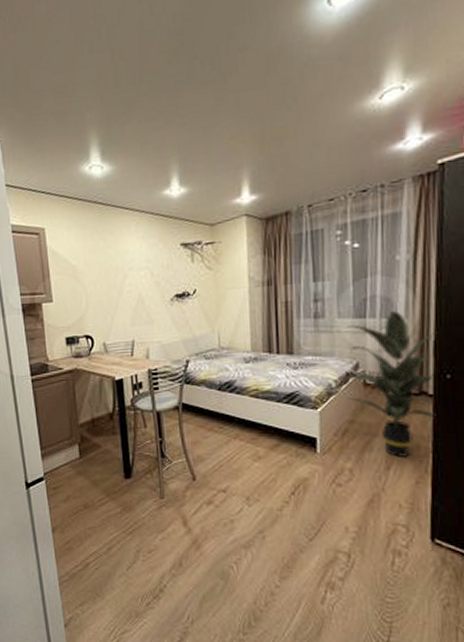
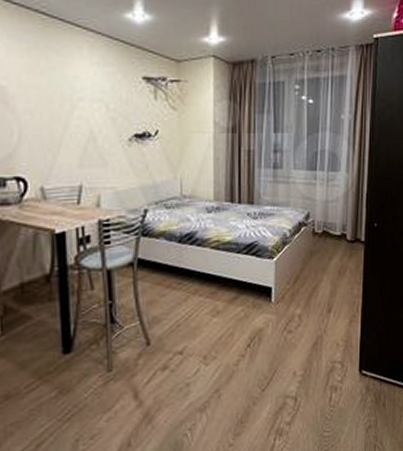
indoor plant: present [344,311,438,457] -> none [297,165,369,300]

